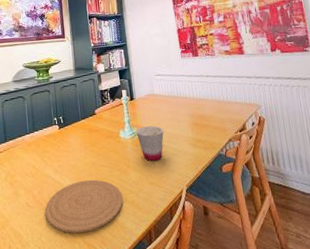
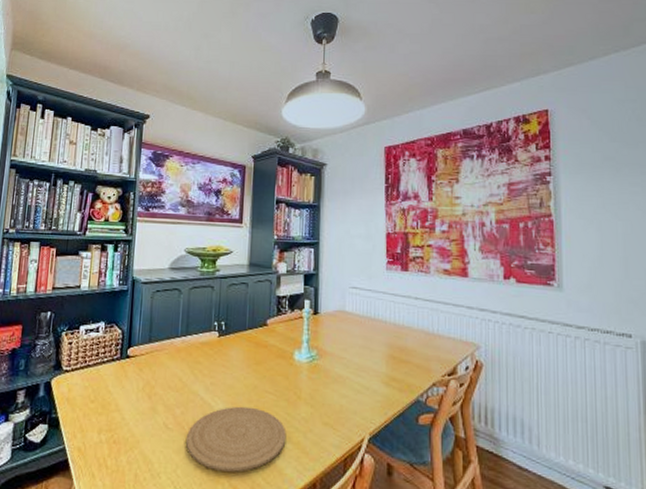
cup: present [136,126,164,162] -> none [315,350,351,397]

